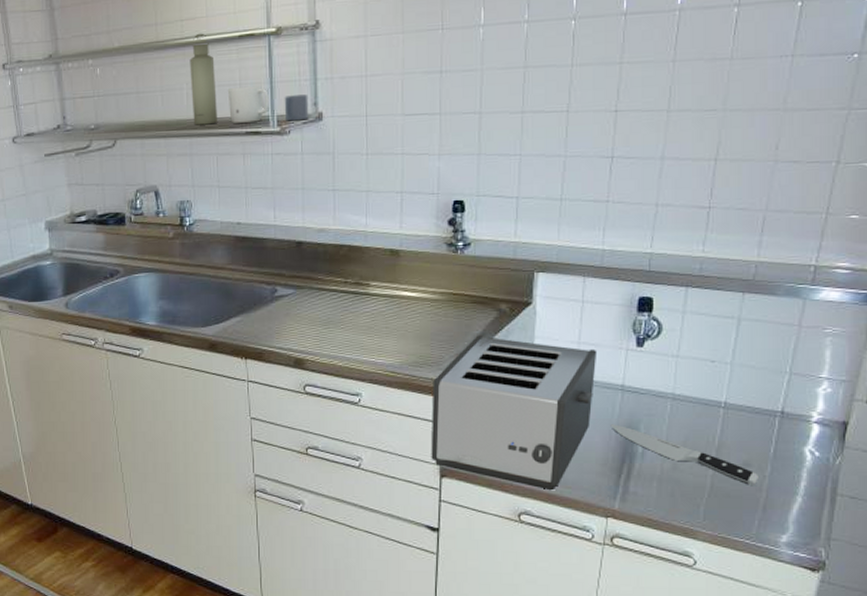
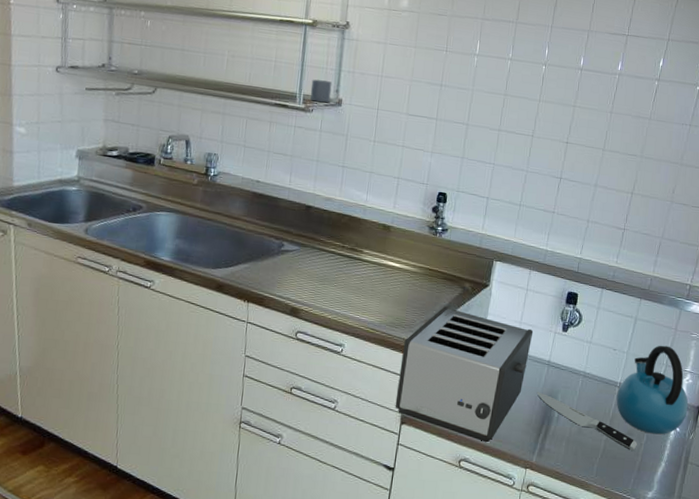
bottle: present [189,33,217,126] -> none [230,10,256,92]
mug: present [227,85,270,123] -> none [262,63,300,97]
kettle: none [722,348,829,462] -> present [616,345,689,435]

